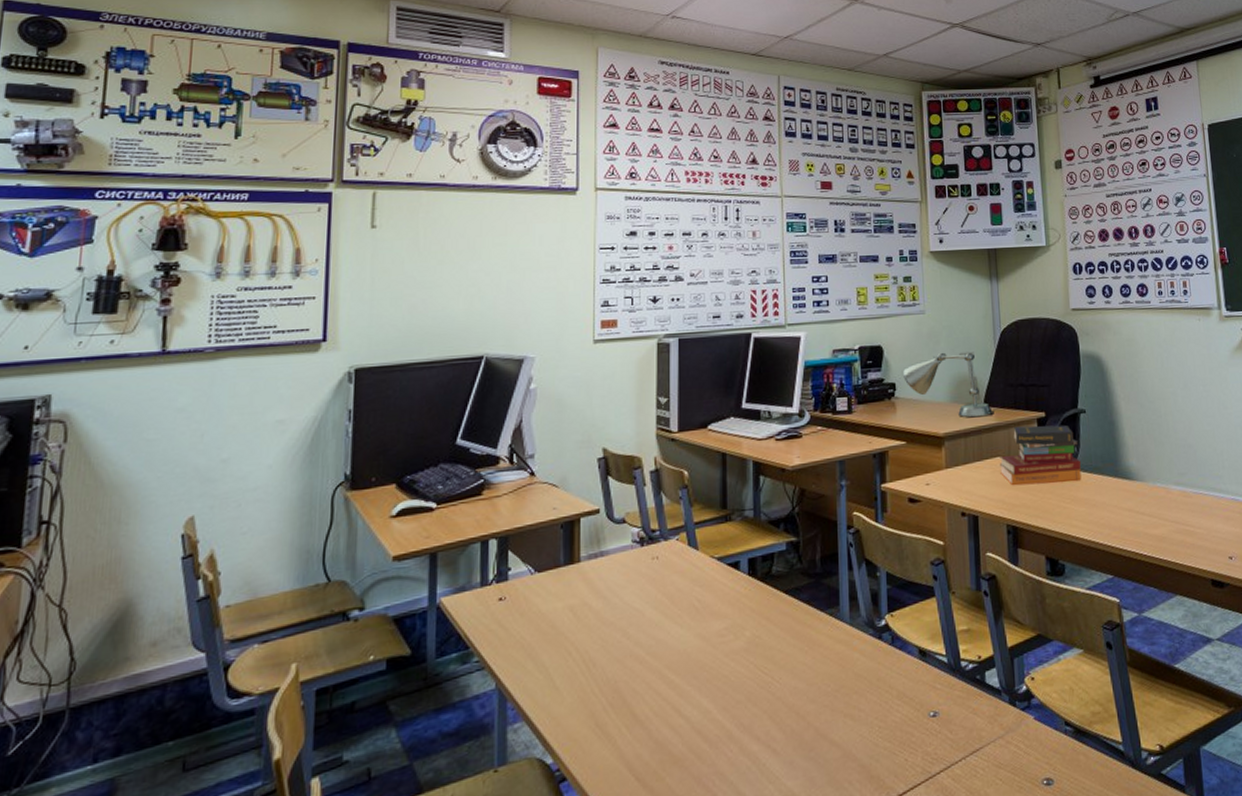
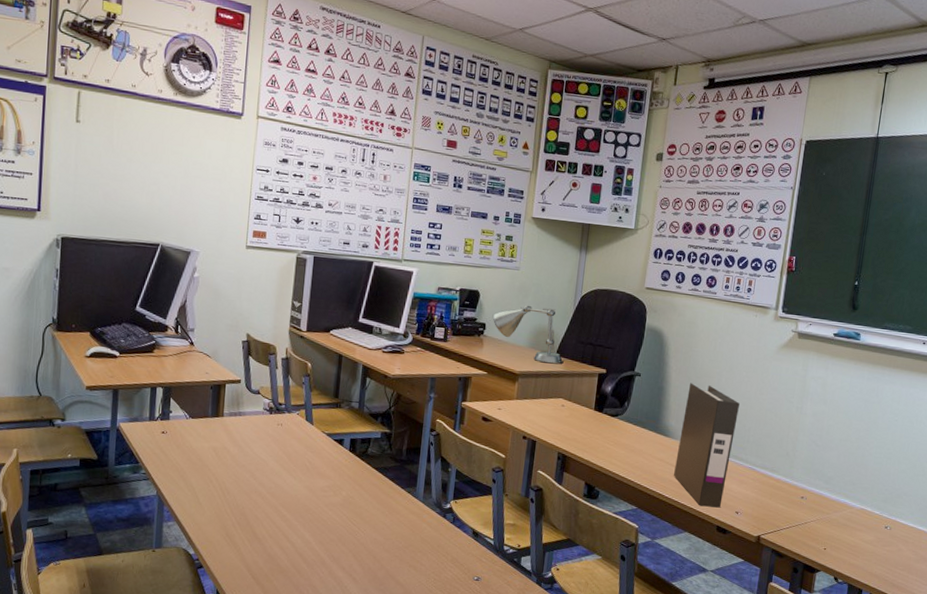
books: present [1000,425,1082,486] -> none [560,377,630,430]
binder: none [1143,408,1211,558] -> present [674,383,740,508]

